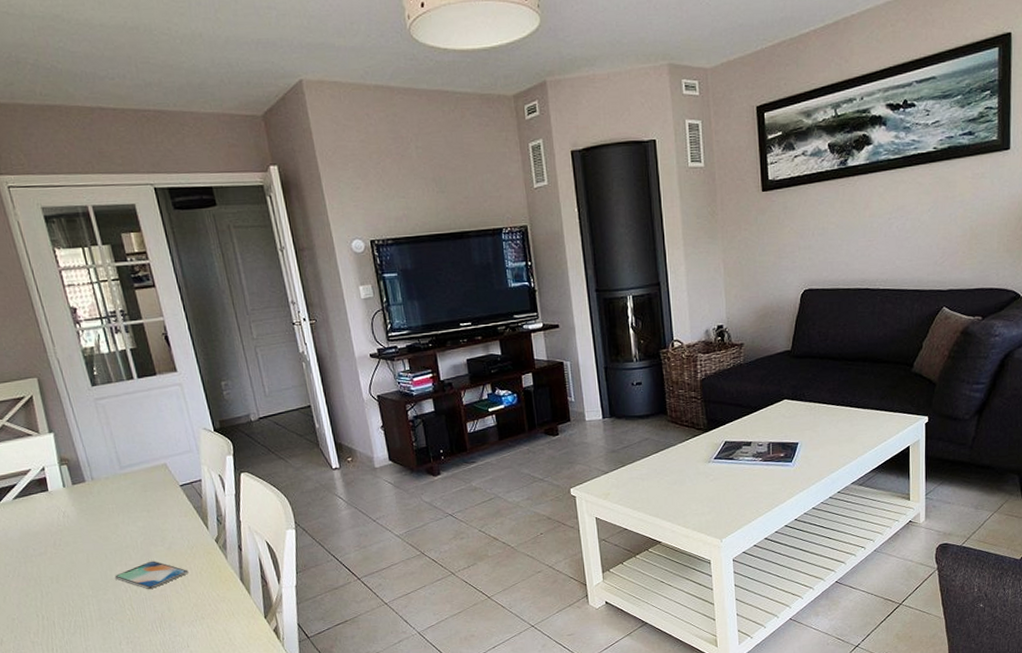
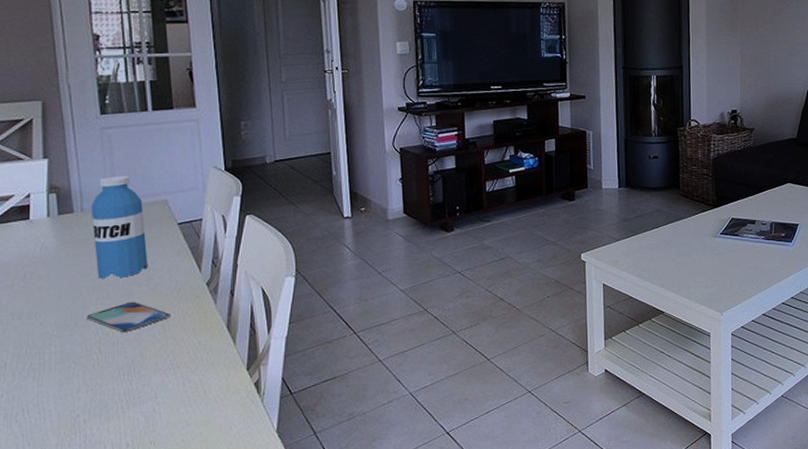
water bottle: none [99,443,161,542] -> present [91,175,148,279]

